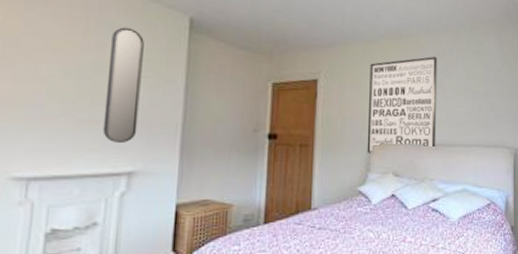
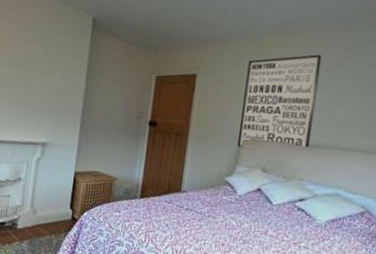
home mirror: present [102,27,144,143] -> none [27,26,59,119]

